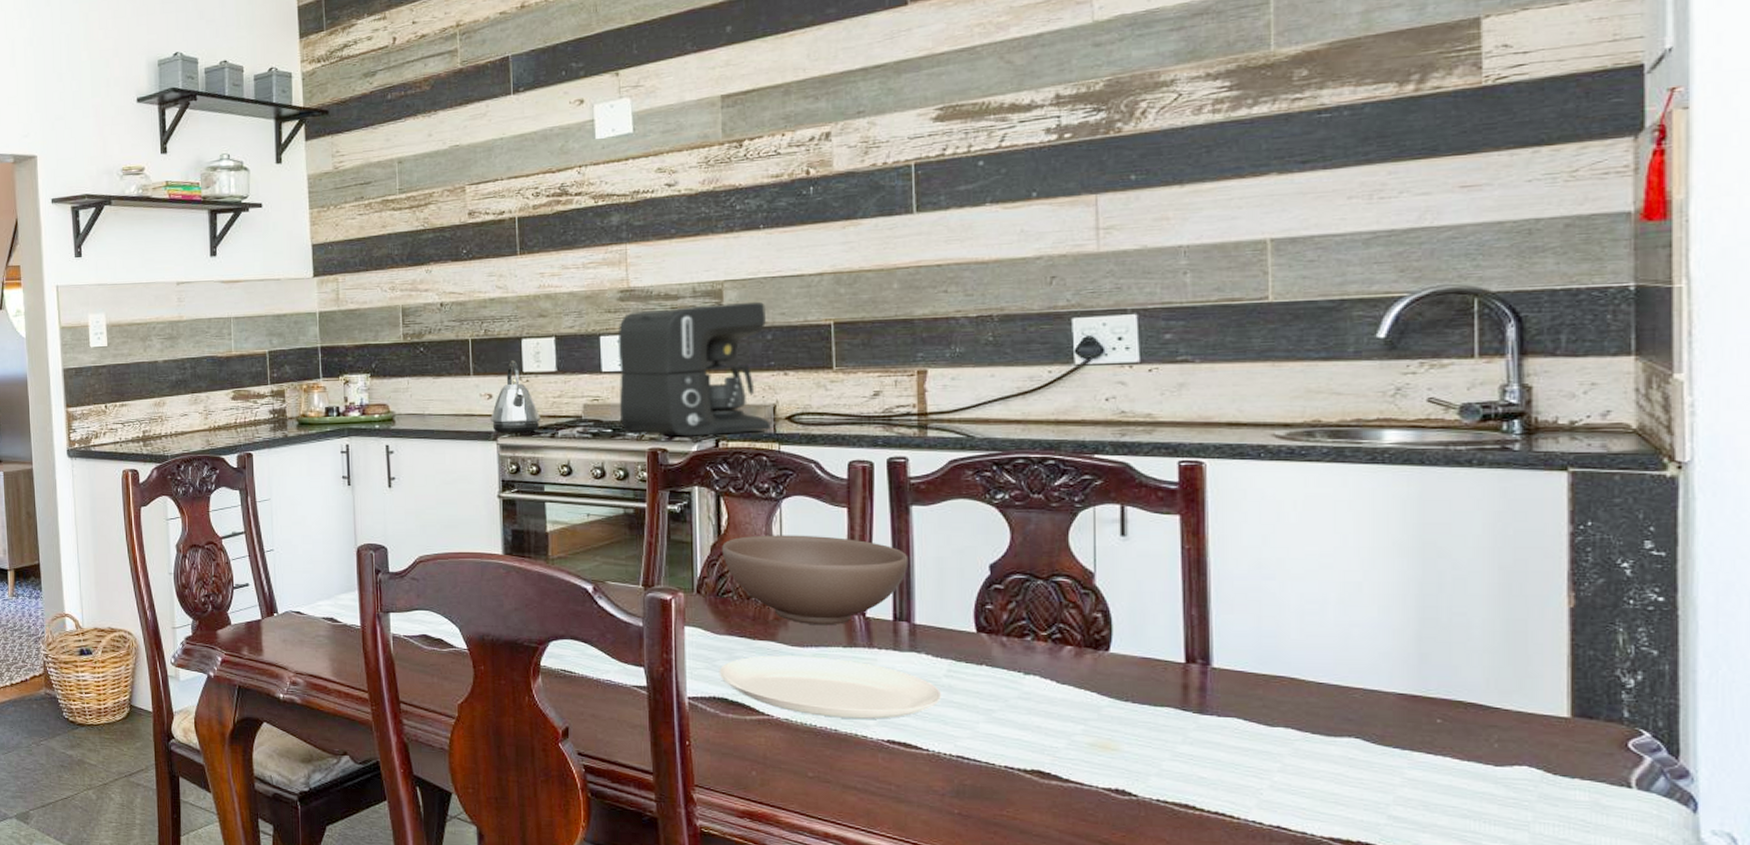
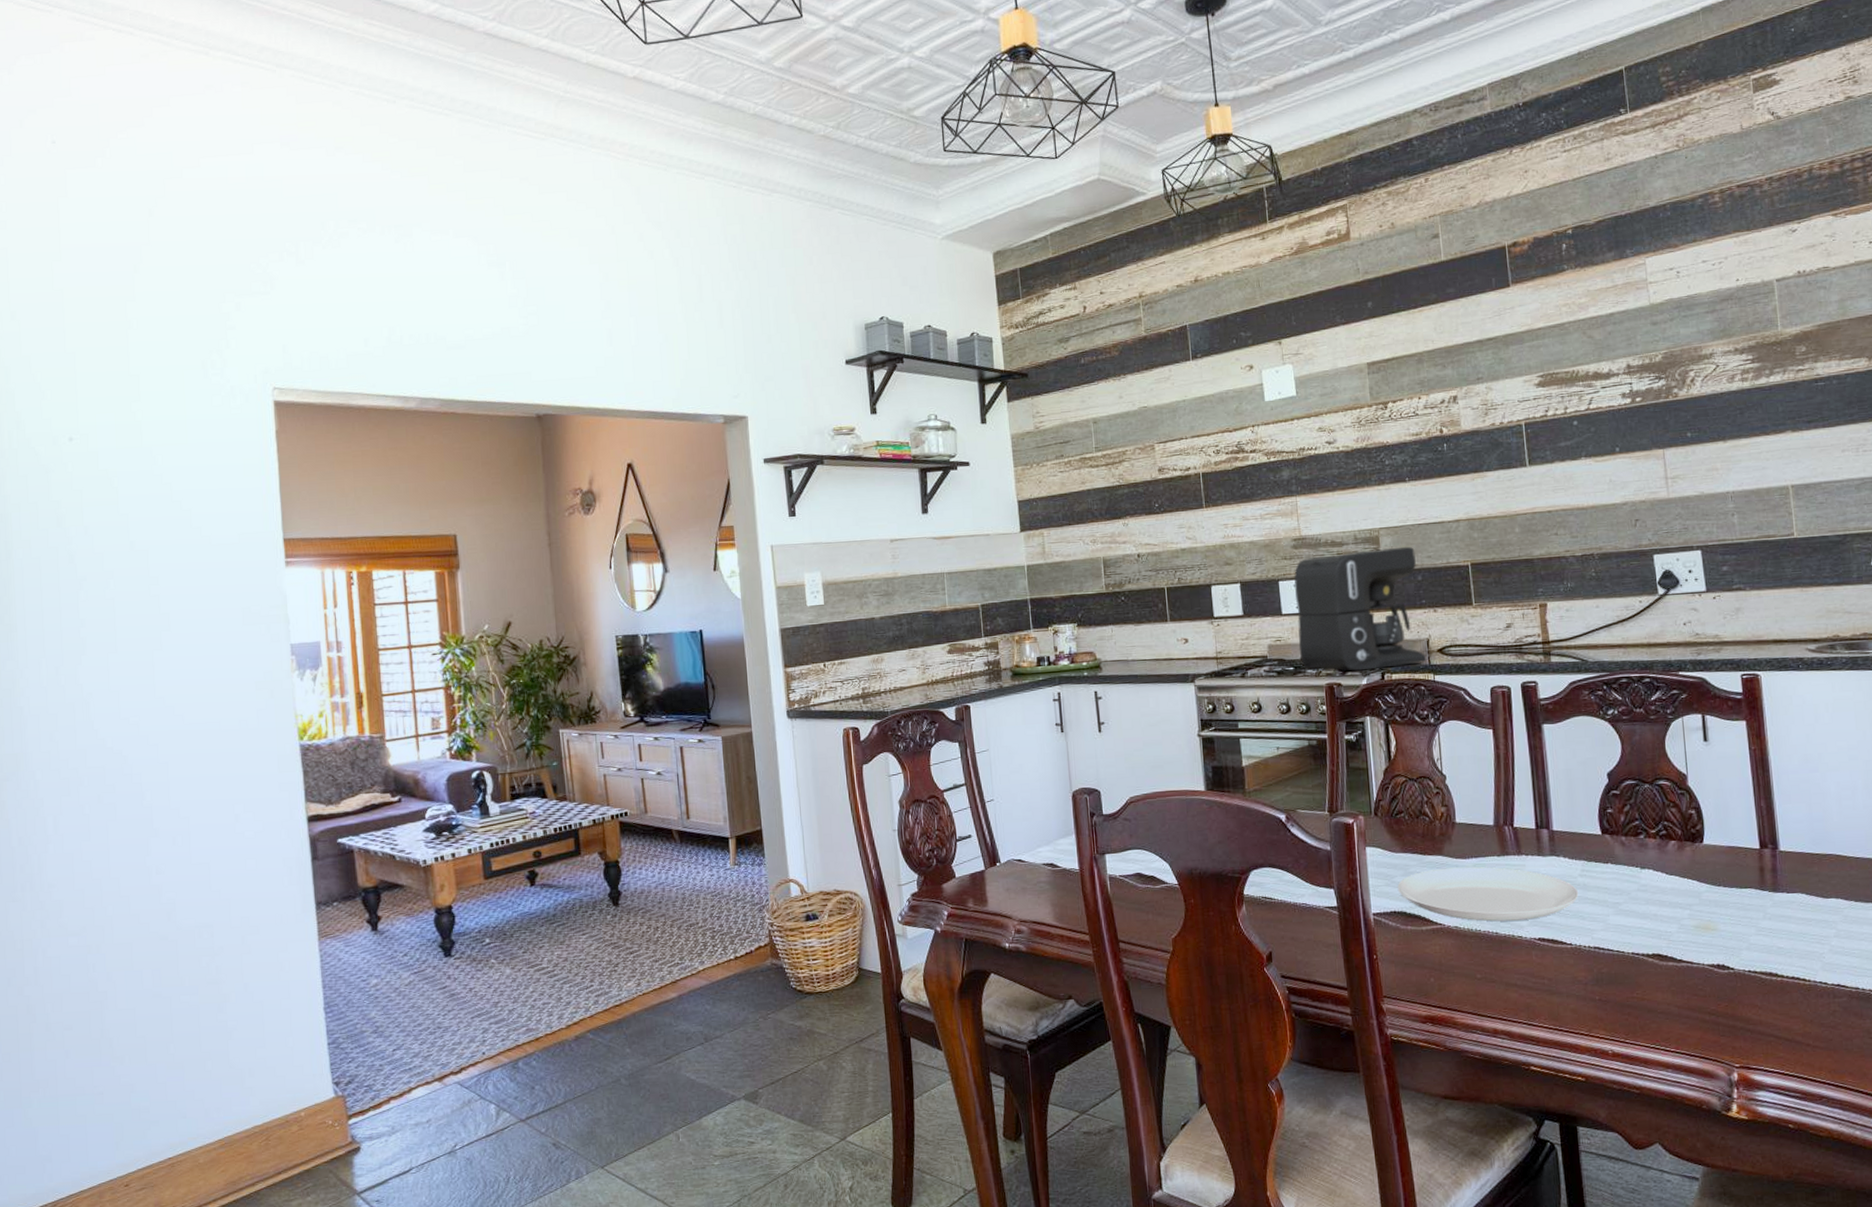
kettle: present [490,360,542,433] -> none [1187,606,1232,675]
bowl: present [722,535,909,626] -> none [1393,756,1545,838]

